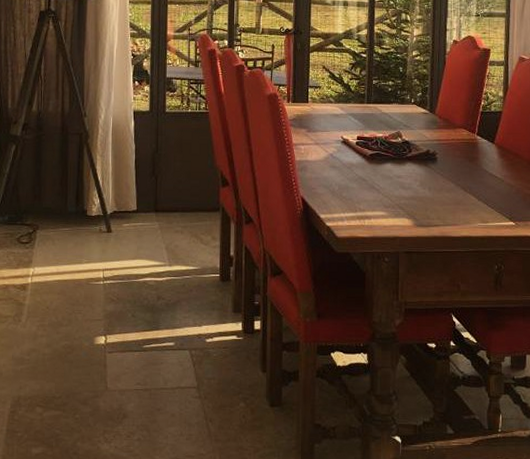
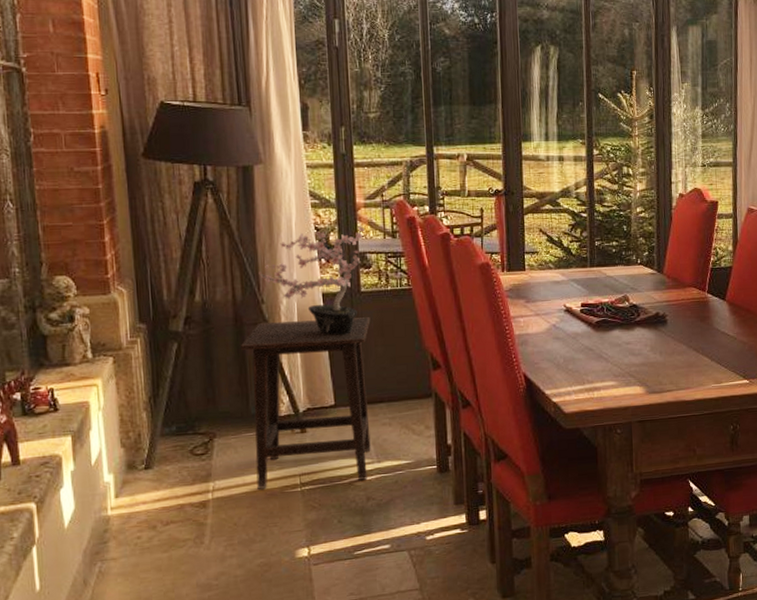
side table: none [65,134,172,280] -> present [241,317,371,489]
potted plant: none [84,54,172,149] -> present [258,225,365,335]

